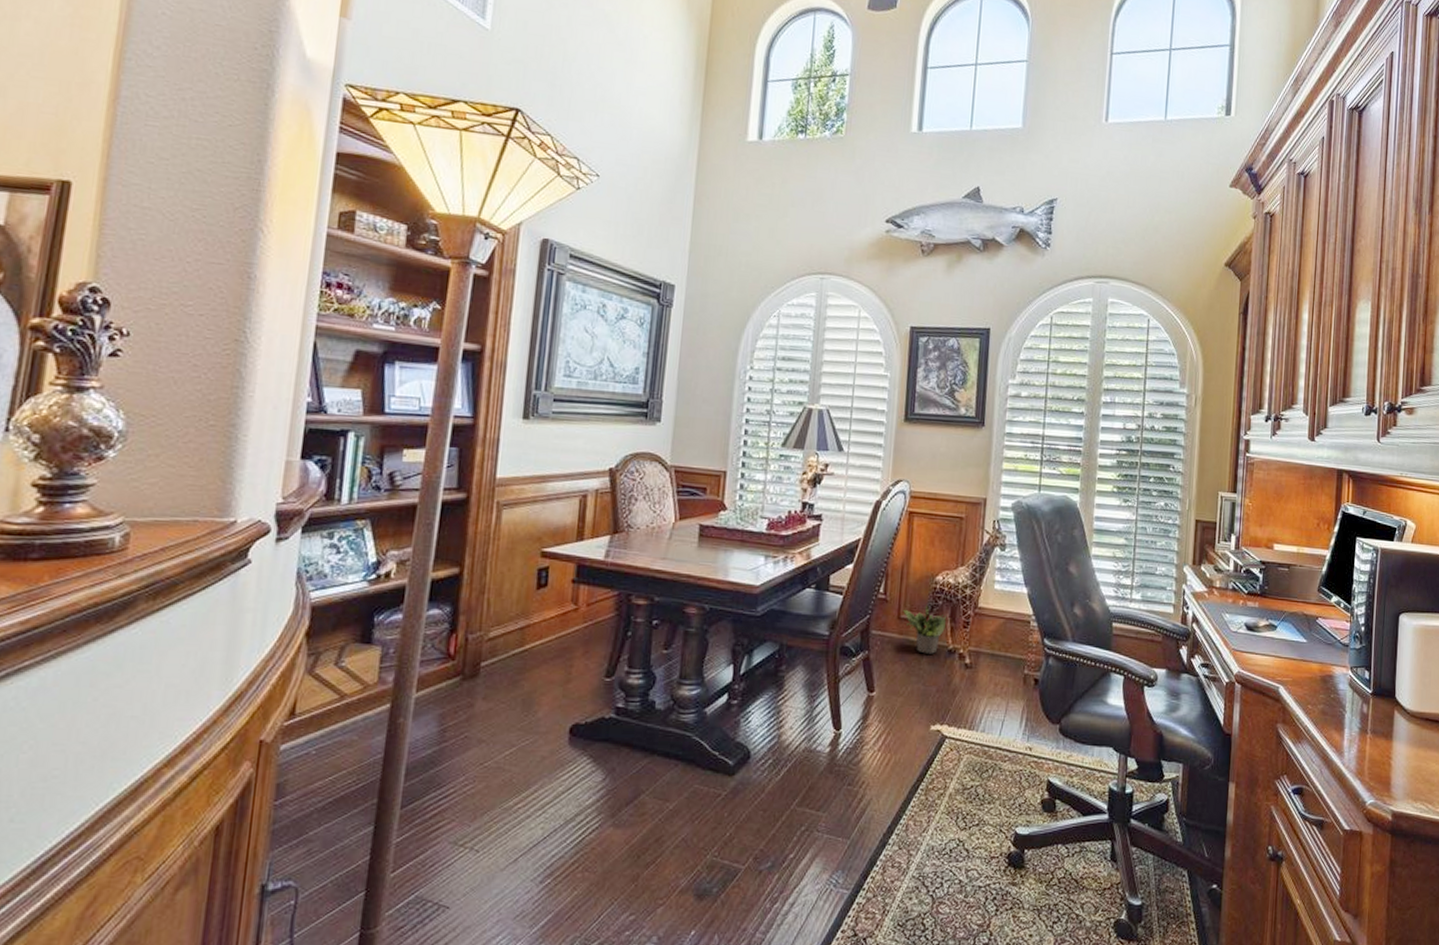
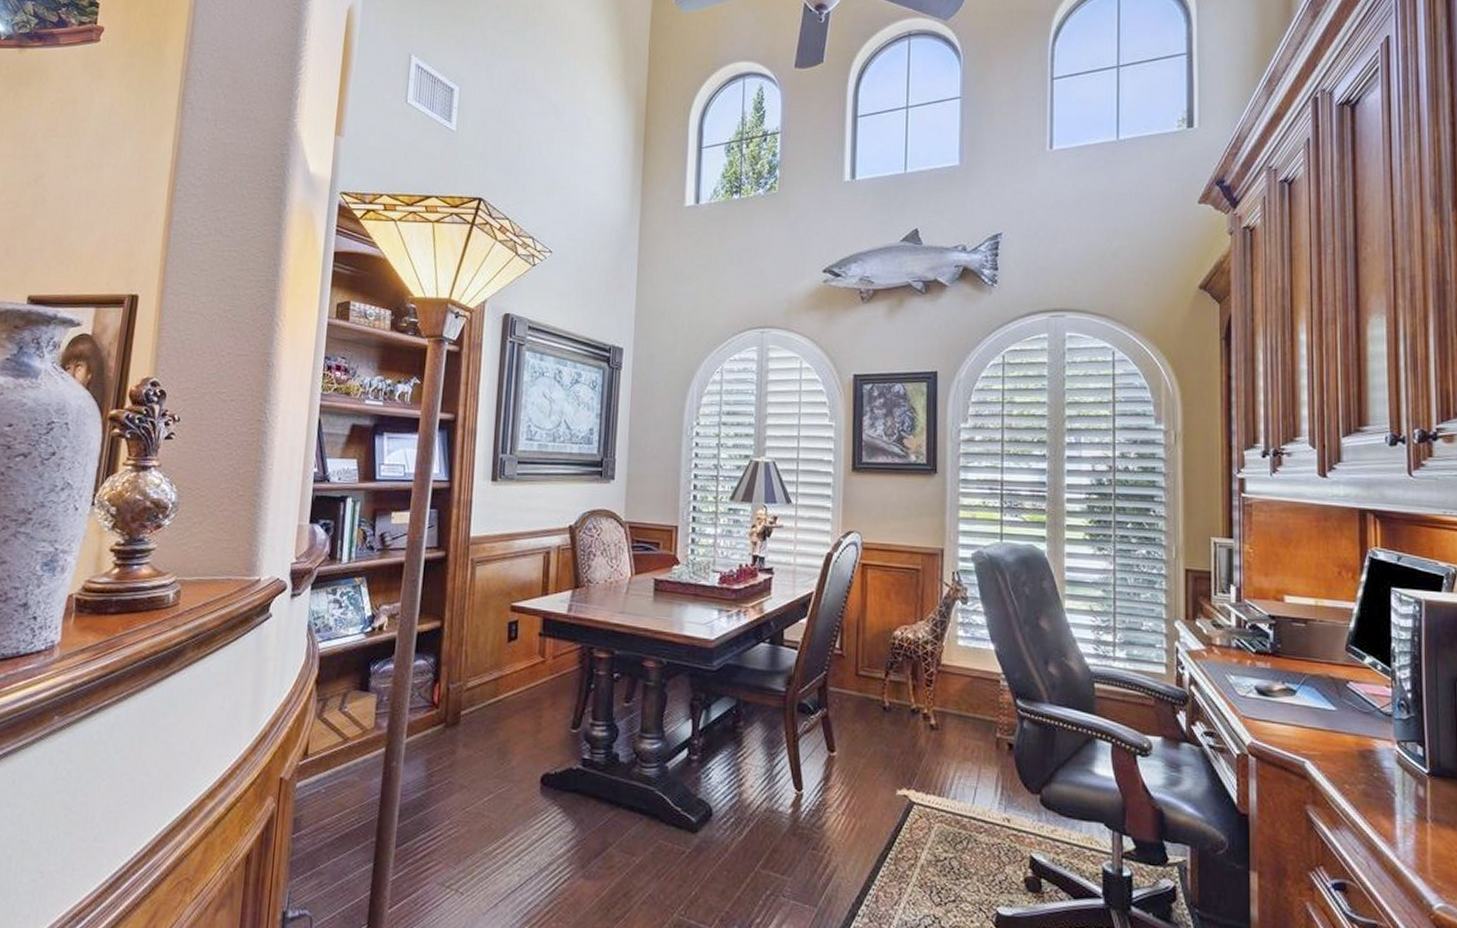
potted plant: present [903,604,947,654] -> none [861,660,908,714]

